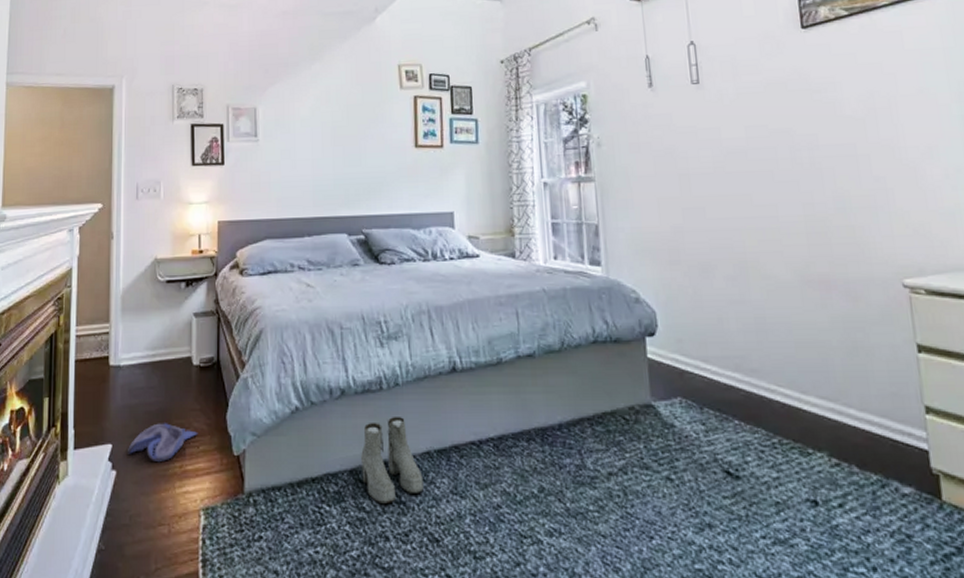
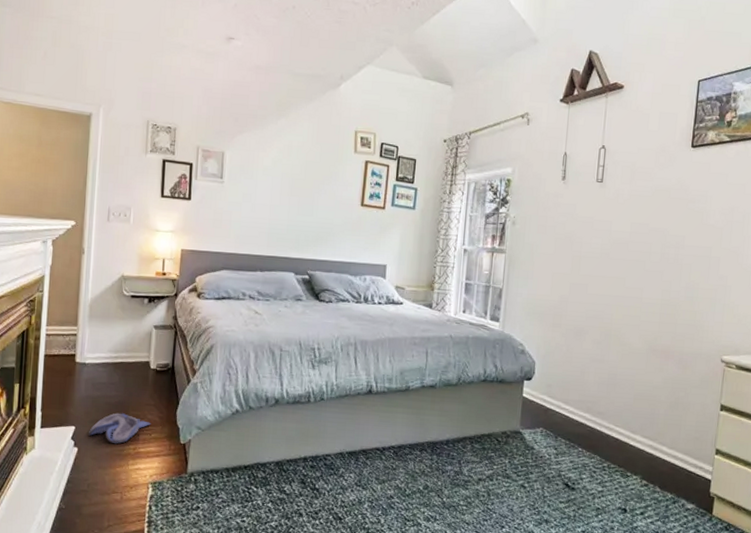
boots: present [360,417,424,503] -> none [286,424,335,489]

